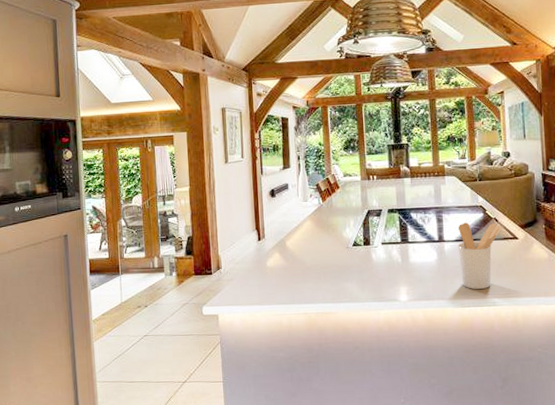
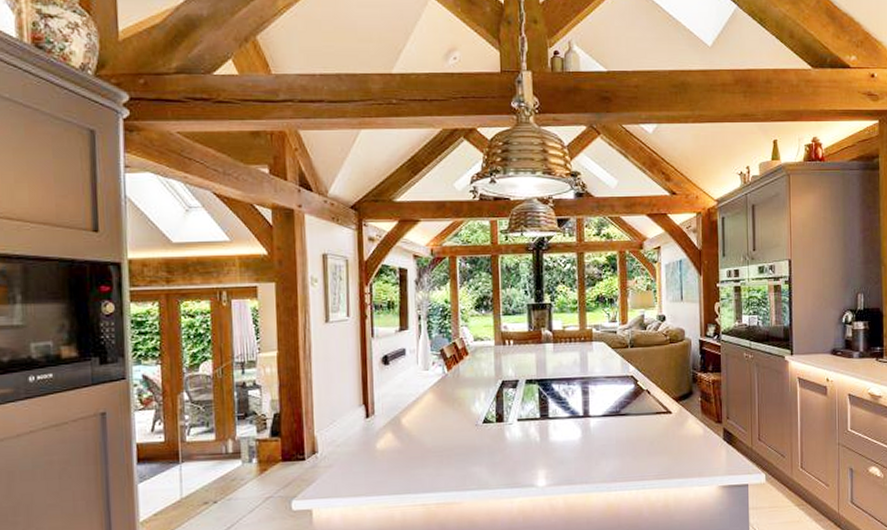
utensil holder: present [458,222,502,290] -> none [606,395,655,471]

